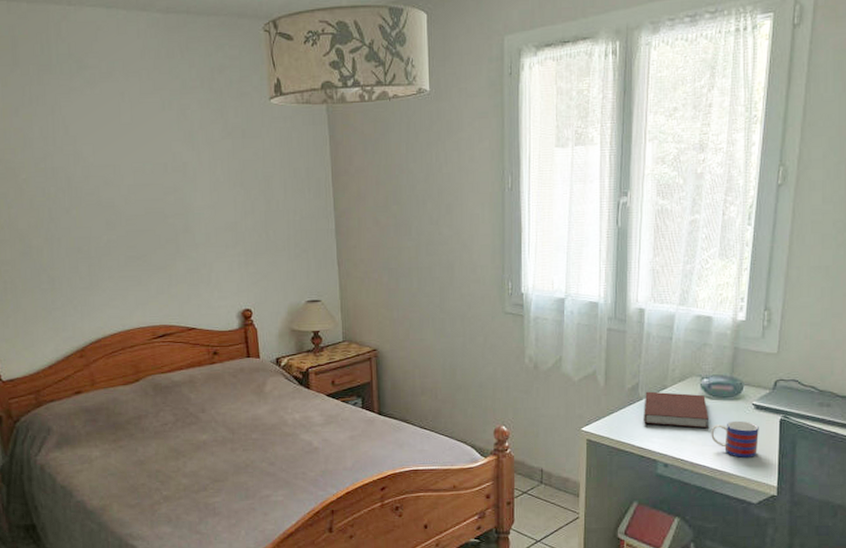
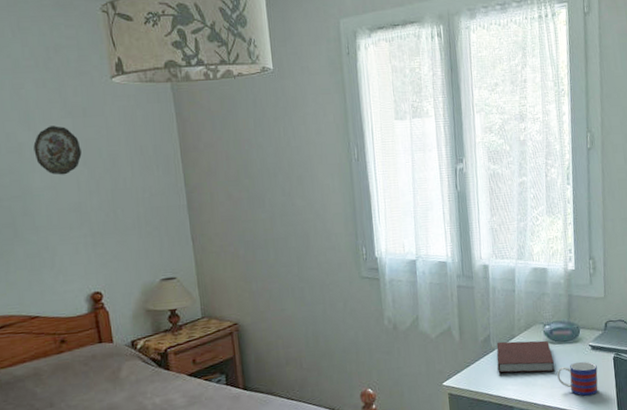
decorative plate: none [196,146,239,195] -> present [33,126,82,175]

